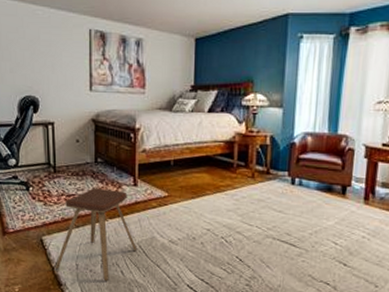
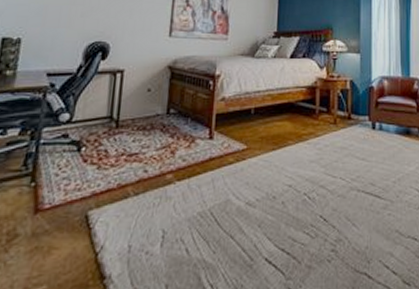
music stool: present [54,187,138,282] -> none [98,144,208,266]

